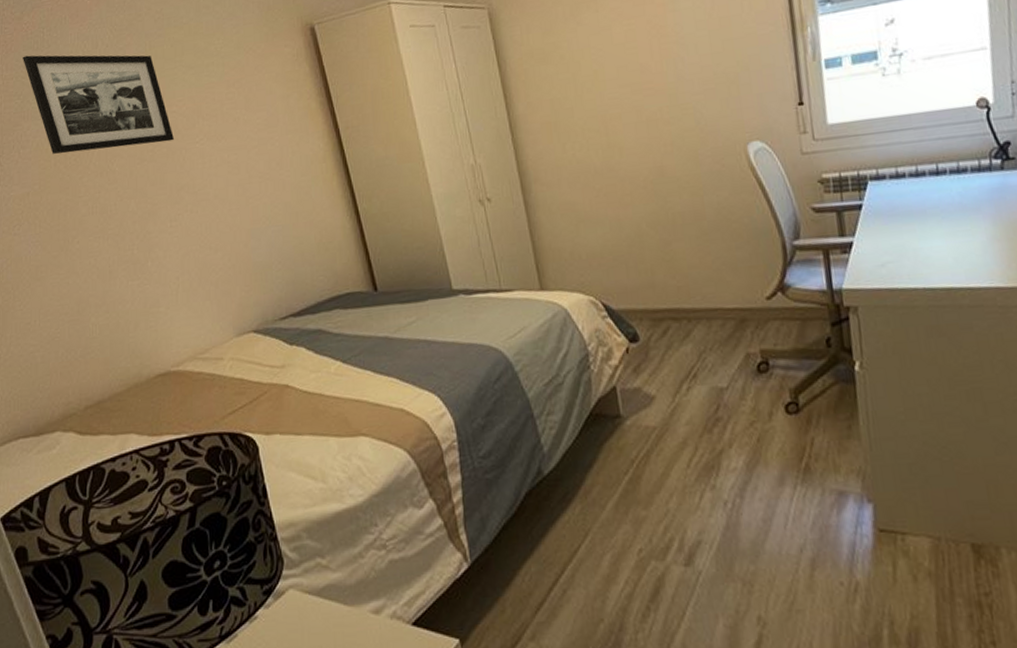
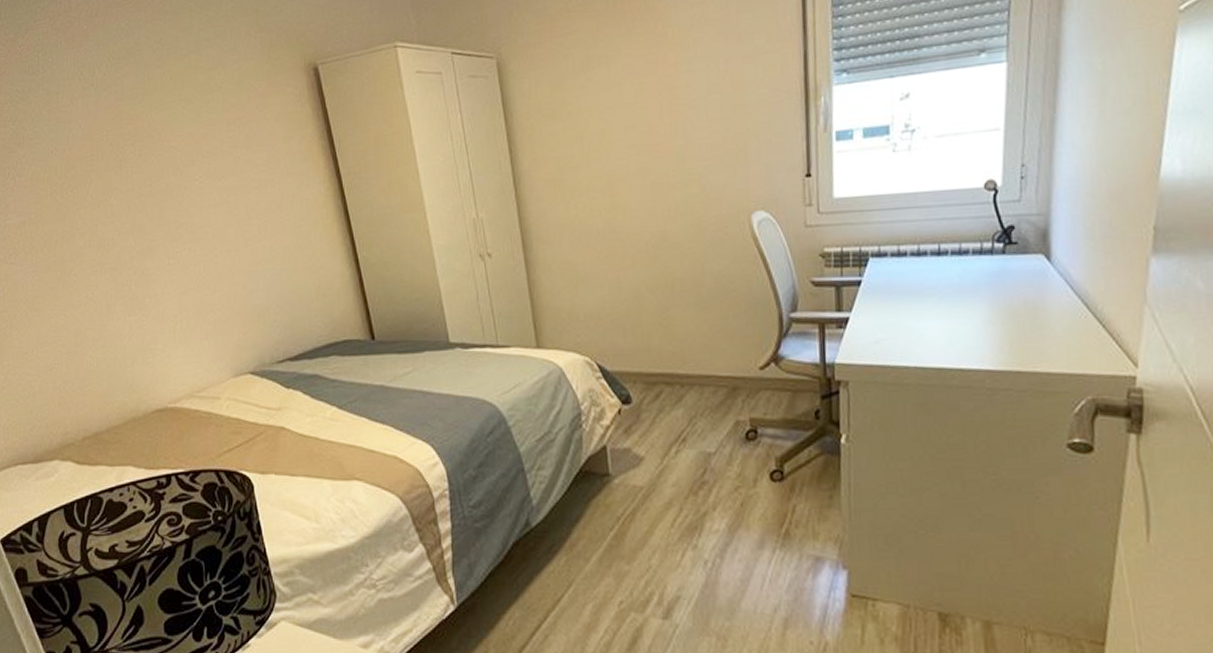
picture frame: present [23,55,175,154] -> none [17,79,174,184]

